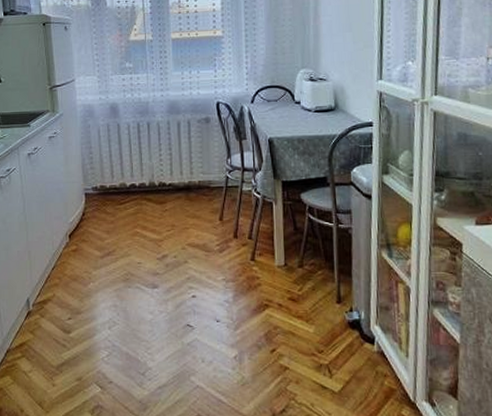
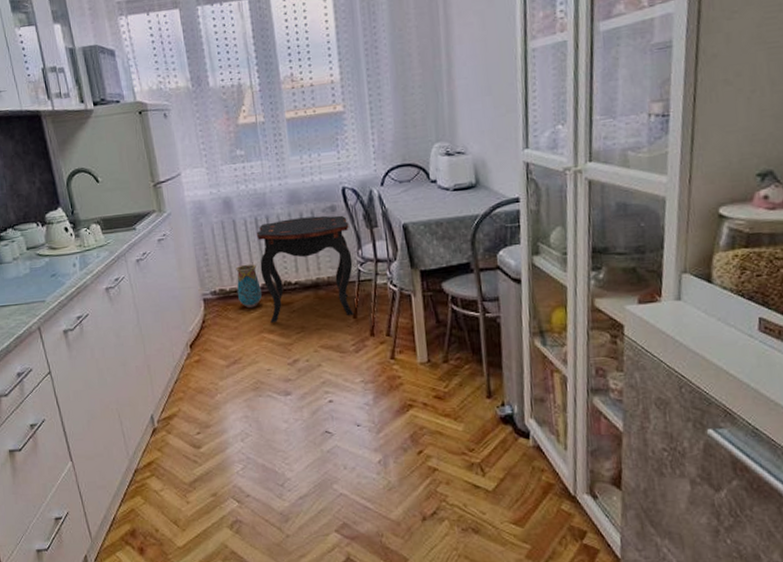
vase: none [116,164,138,205] -> present [236,263,262,309]
side table: none [138,126,222,219] -> present [257,215,355,323]

